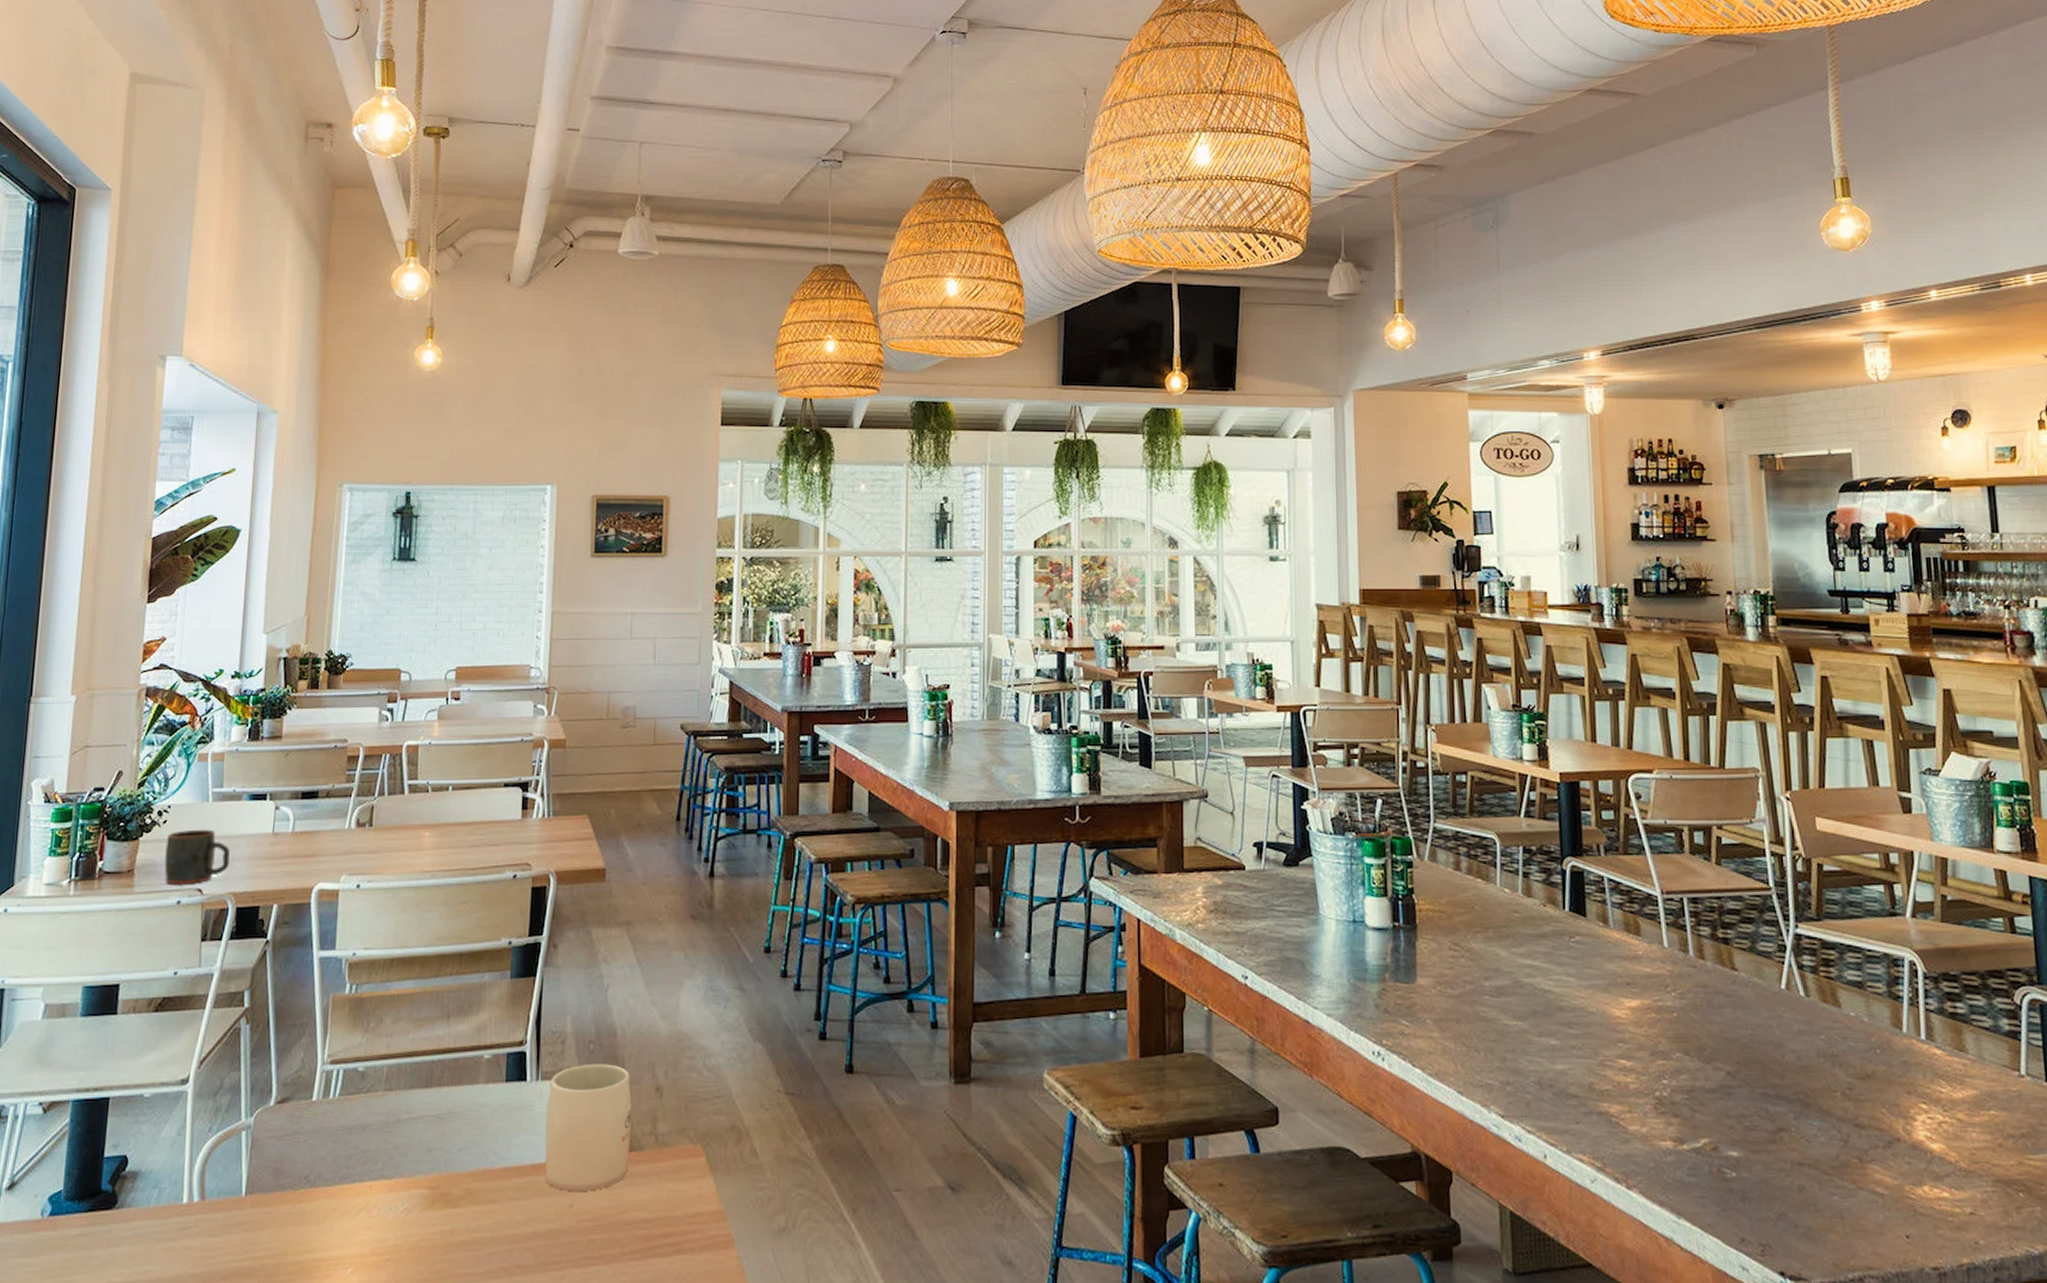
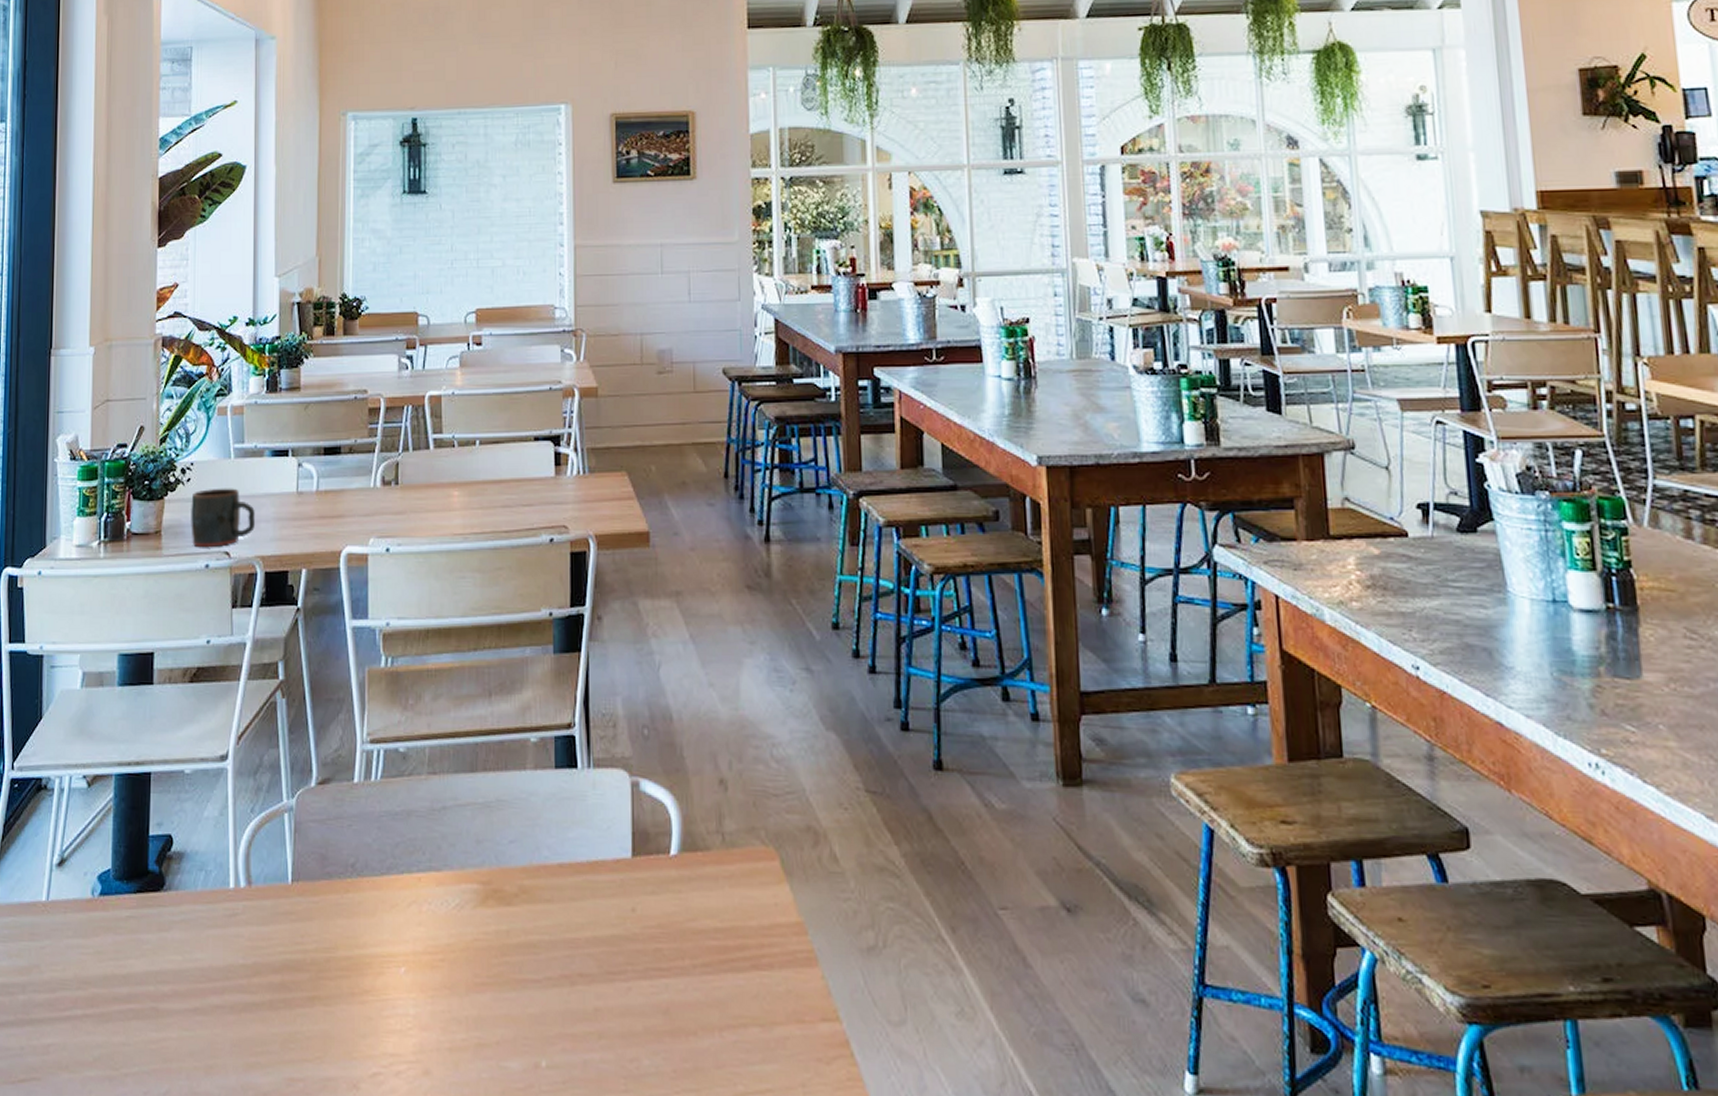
mug: present [544,1063,633,1191] -> none [600,750,696,894]

